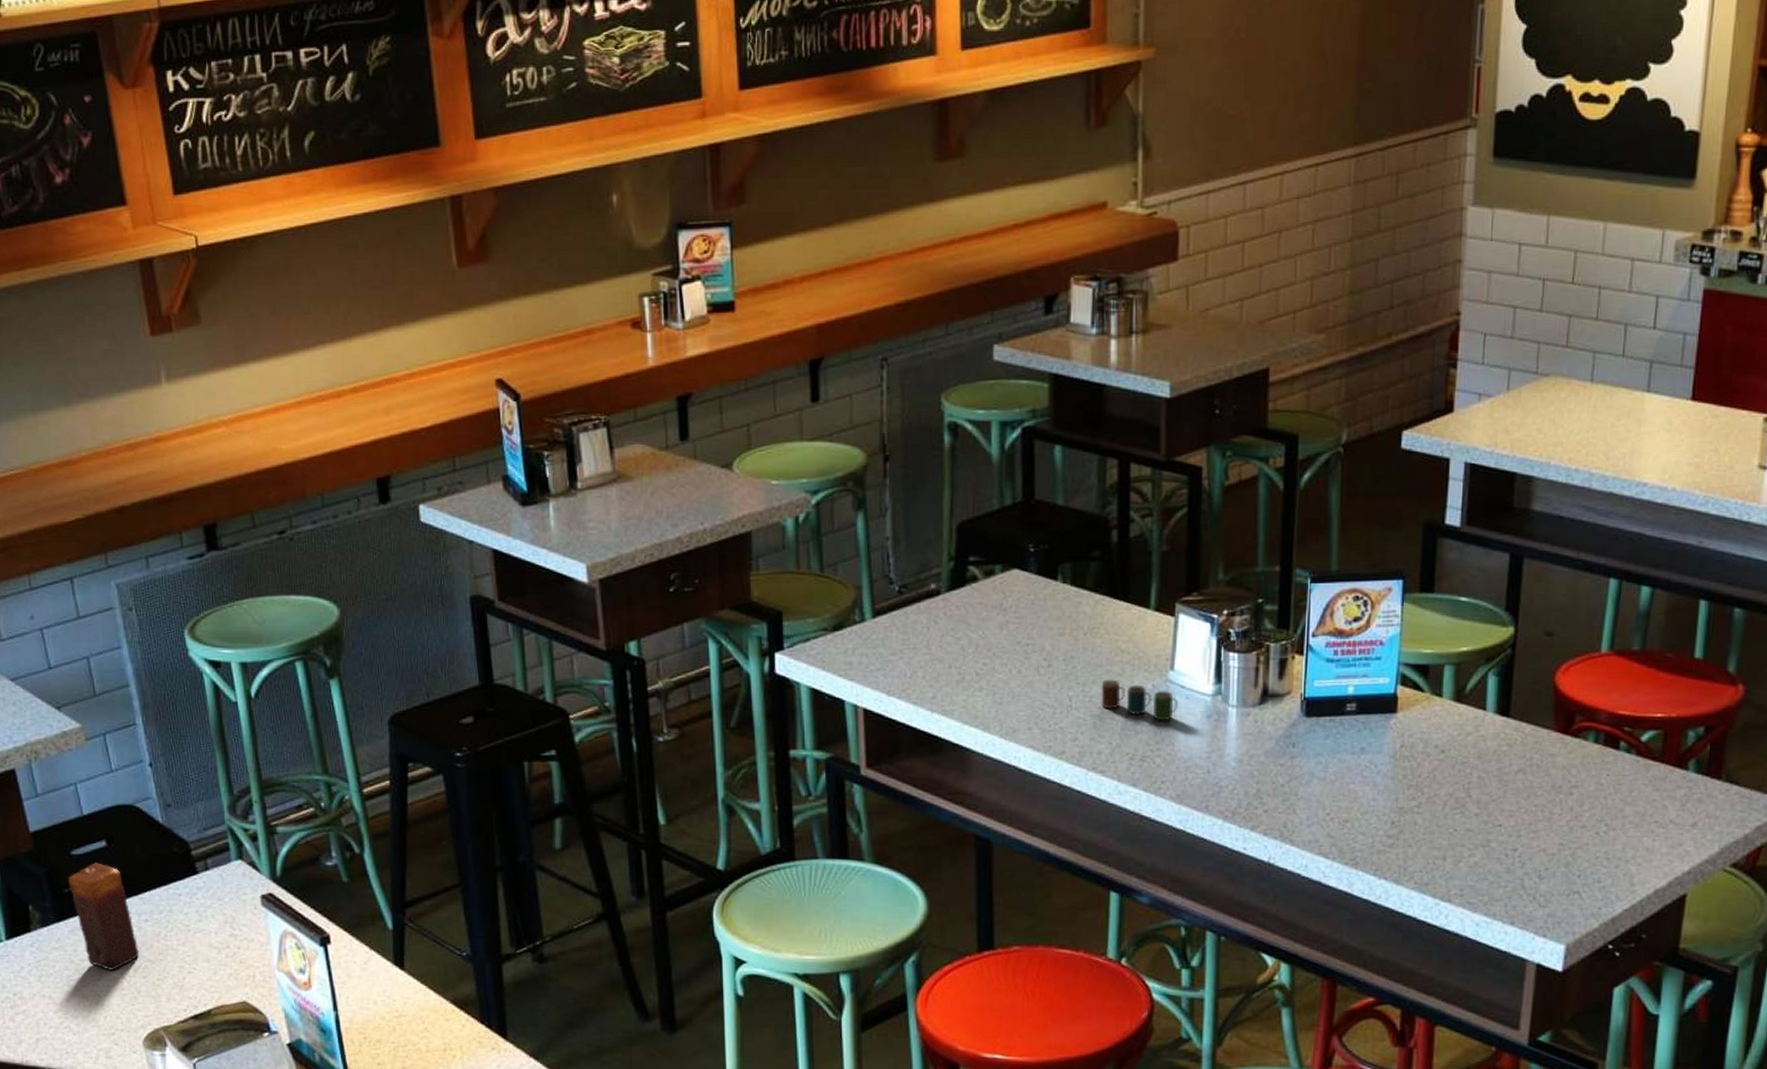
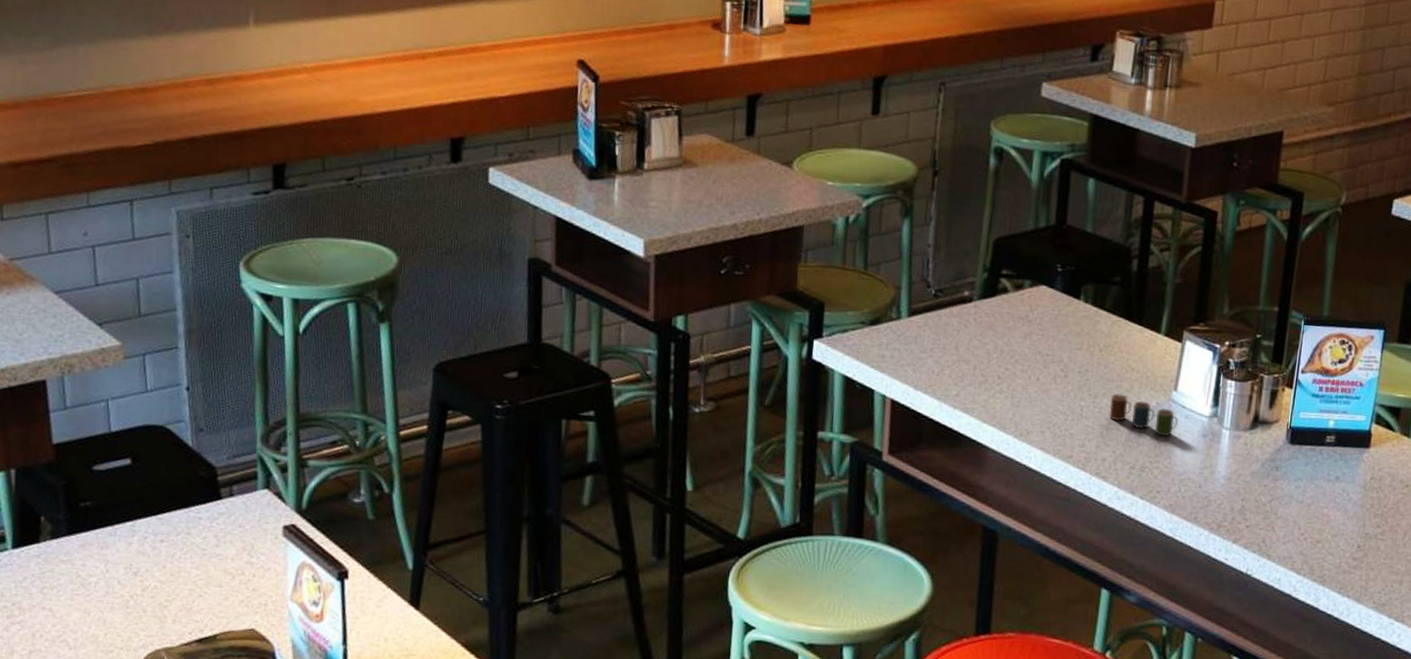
candle: present [68,862,140,971] -> none [86,479,151,588]

